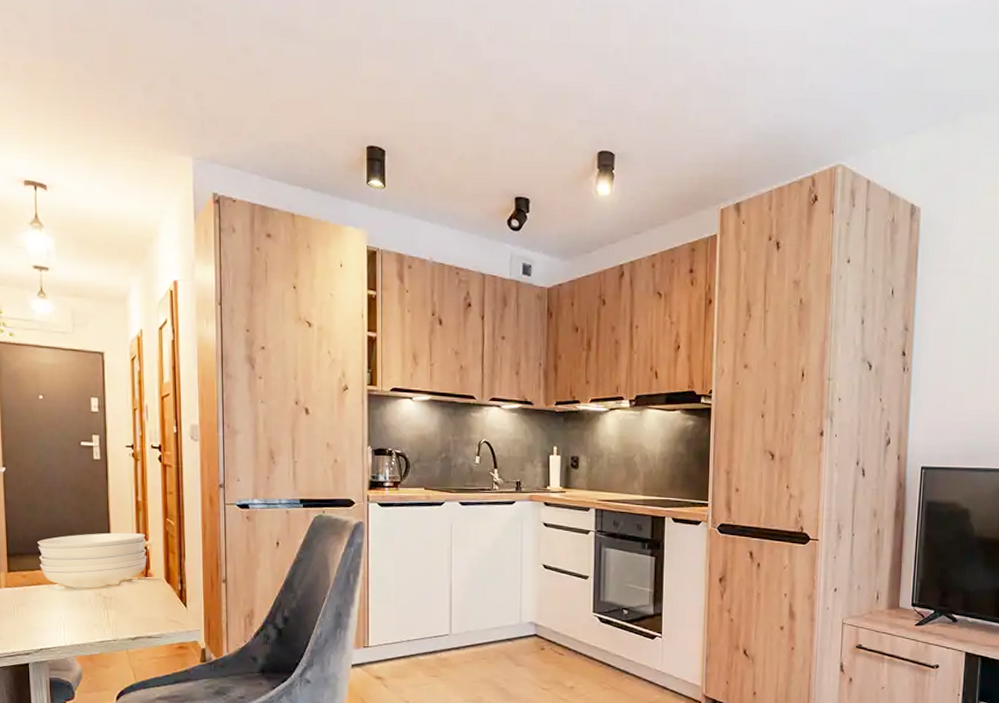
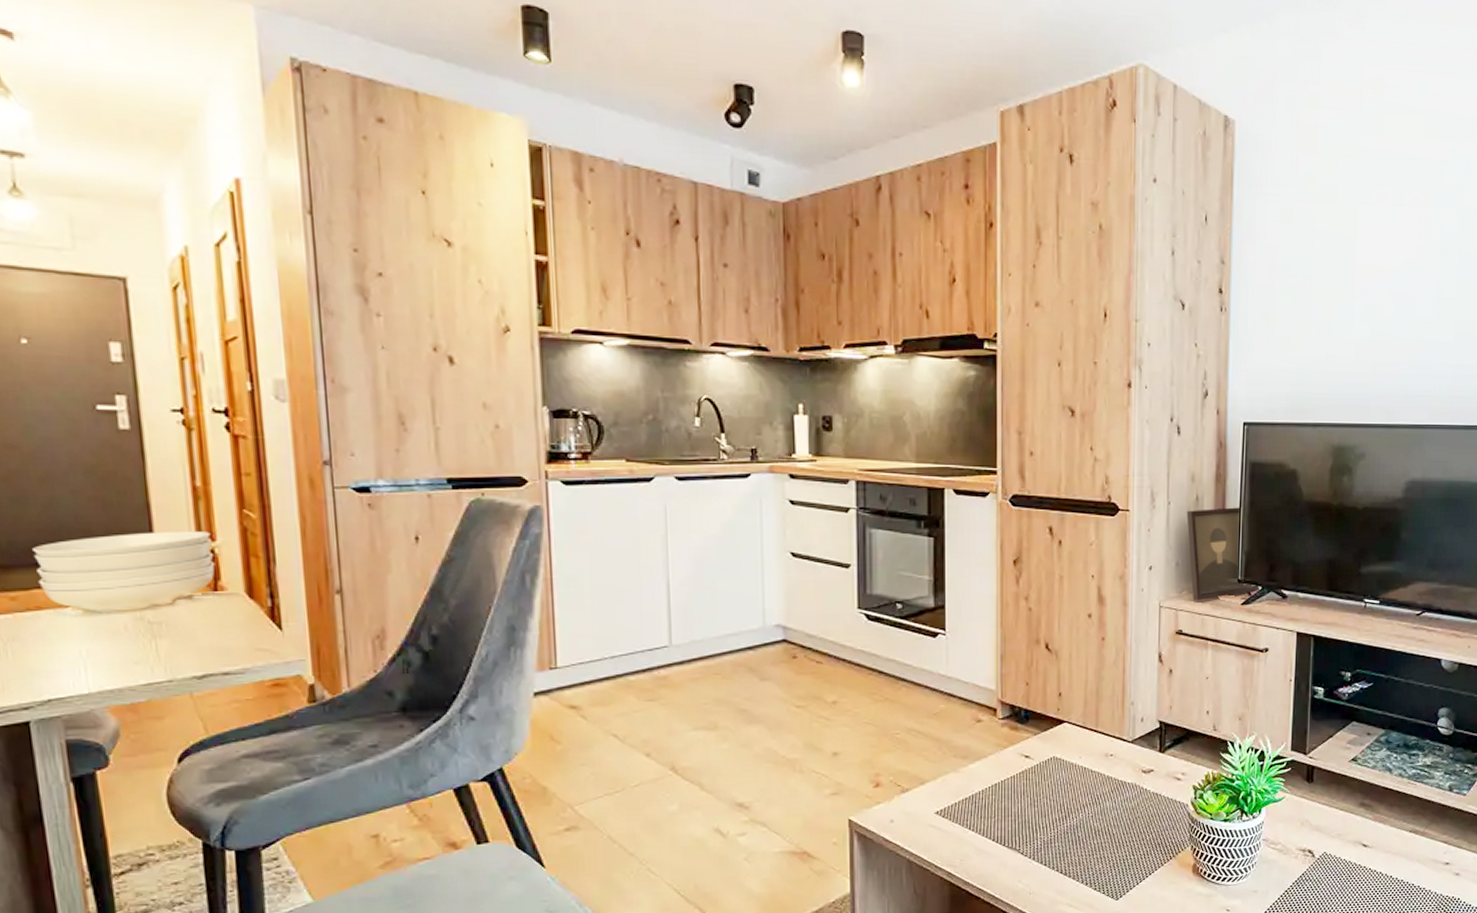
picture frame: none [868,540,932,621] -> present [1186,507,1260,601]

